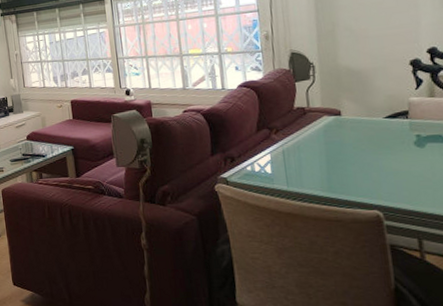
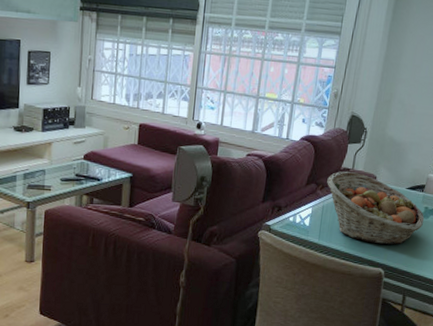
fruit basket: none [280,110,420,184] -> present [327,171,425,245]

